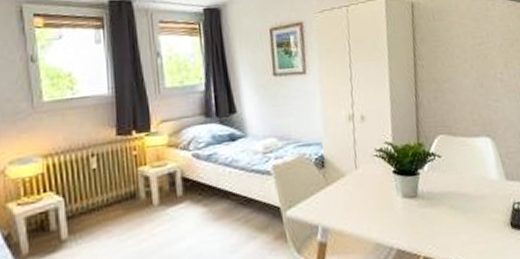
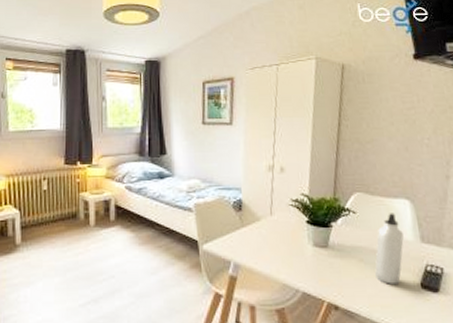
water bottle: none [464,152,492,229] -> present [375,213,404,284]

